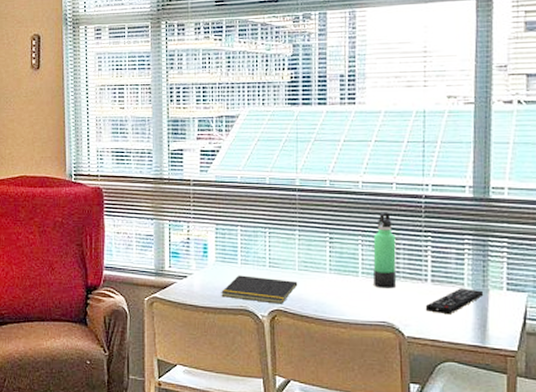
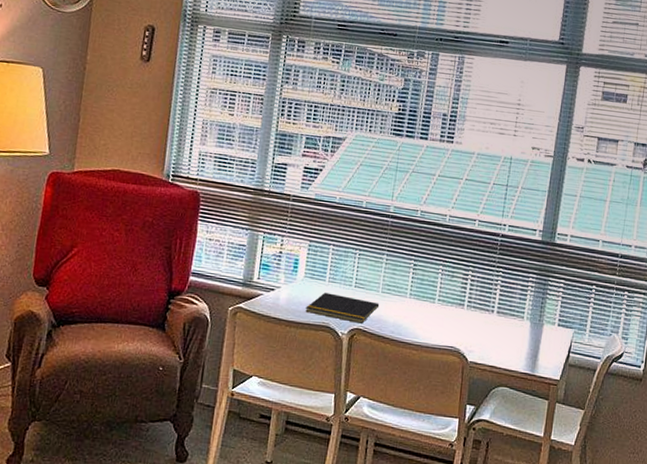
thermos bottle: present [373,212,397,289] -> none [447,245,472,317]
remote control: present [425,288,484,315] -> none [488,321,539,344]

